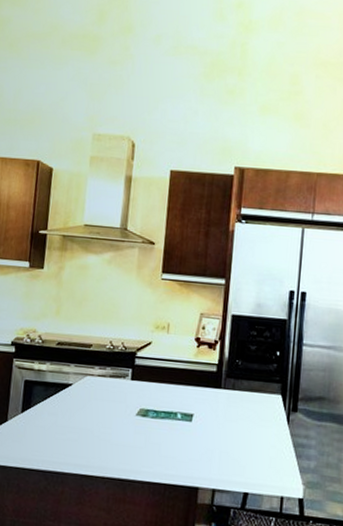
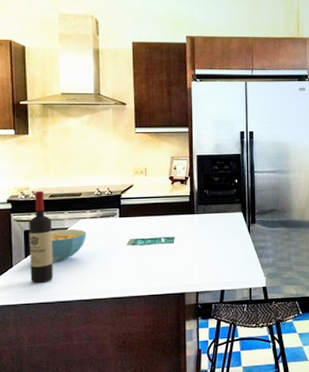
wine bottle: none [24,335,56,446] -> present [29,190,54,284]
cereal bowl: none [49,384,92,424] -> present [51,228,87,262]

